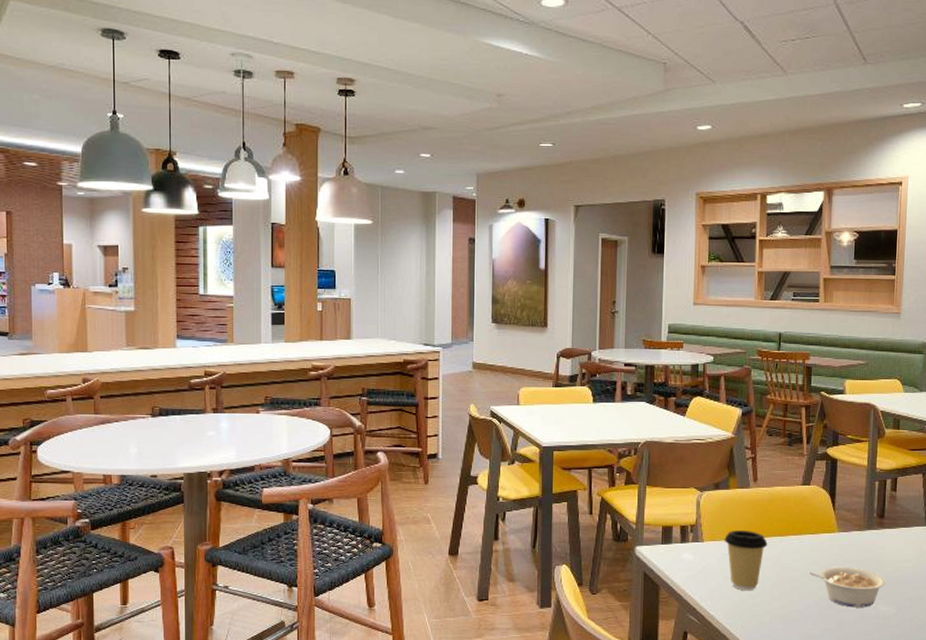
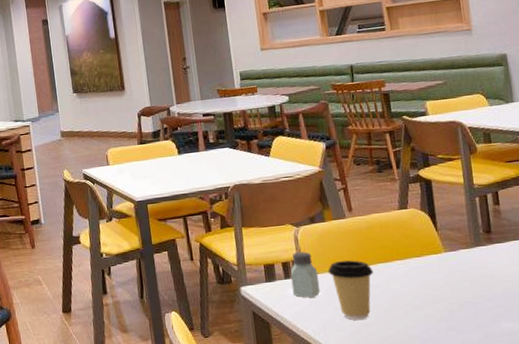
saltshaker: none [686,517,714,564] -> present [290,252,321,298]
legume: present [808,566,886,608] -> none [420,286,506,327]

